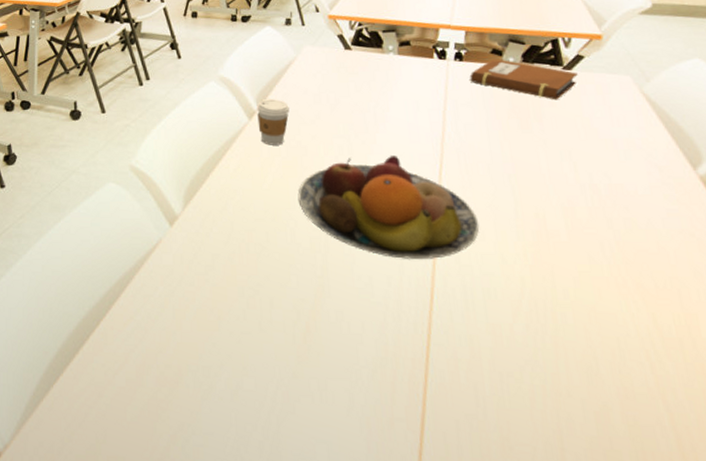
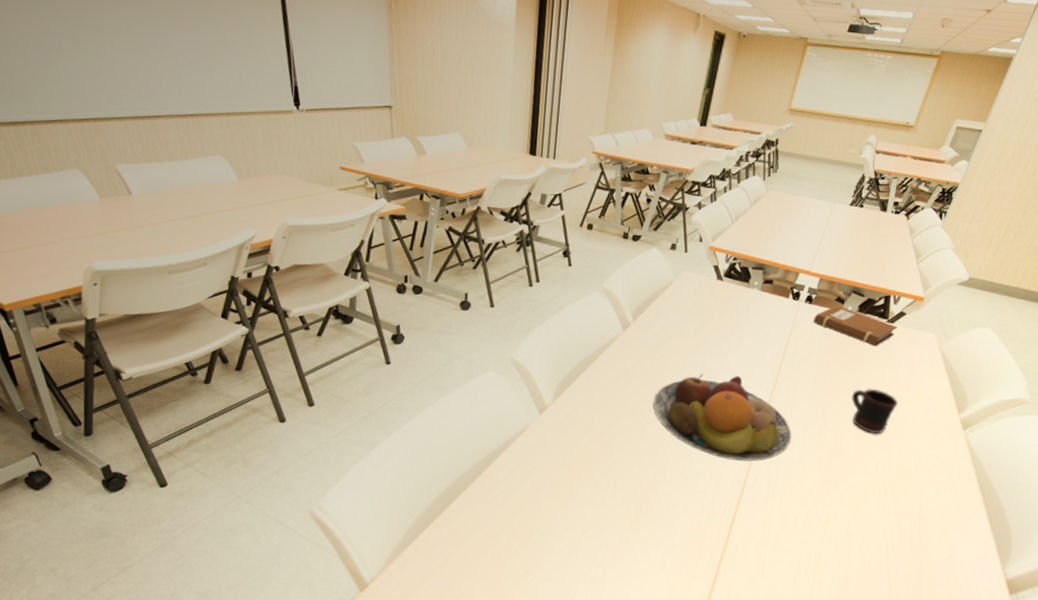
coffee cup: present [257,98,290,145] -> none [630,313,660,356]
mug: none [542,152,607,208] -> present [851,389,898,434]

